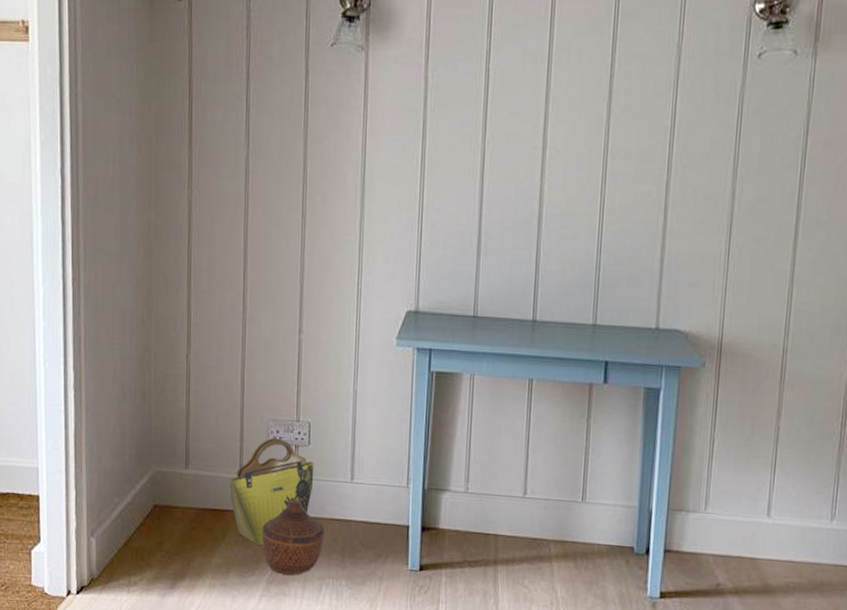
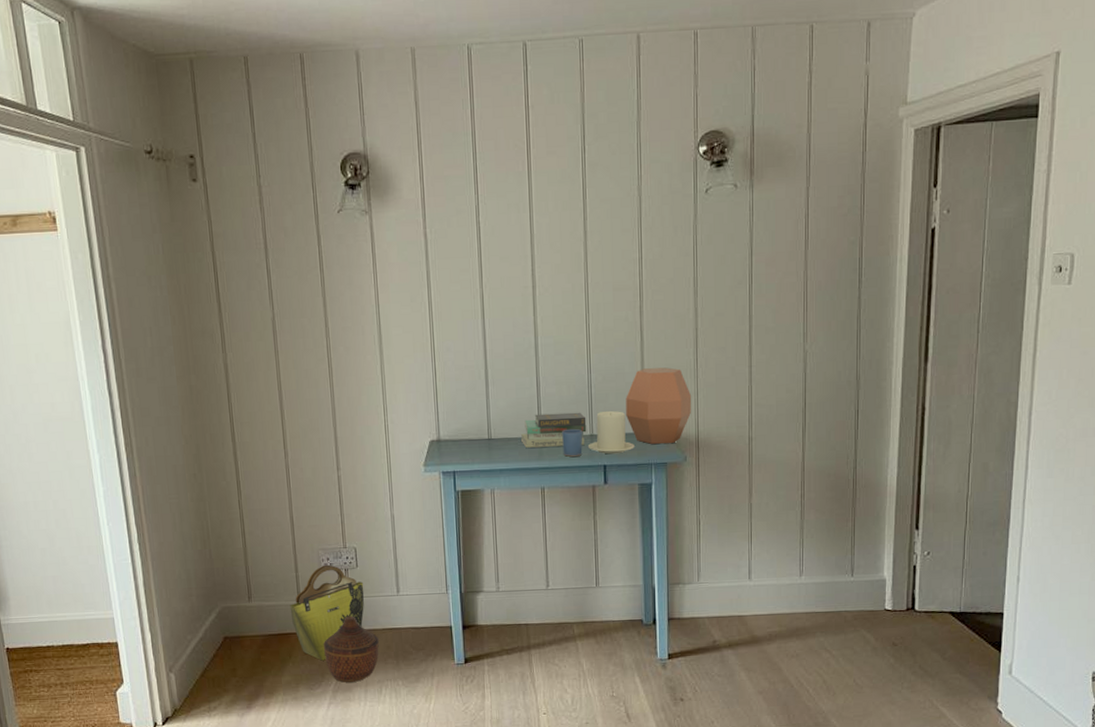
books: none [510,294,590,335] -> present [520,412,587,448]
mug: none [558,314,585,347] -> present [562,428,583,457]
candle: none [588,298,644,350] -> present [587,410,634,455]
vase: none [637,254,719,345] -> present [626,367,692,445]

